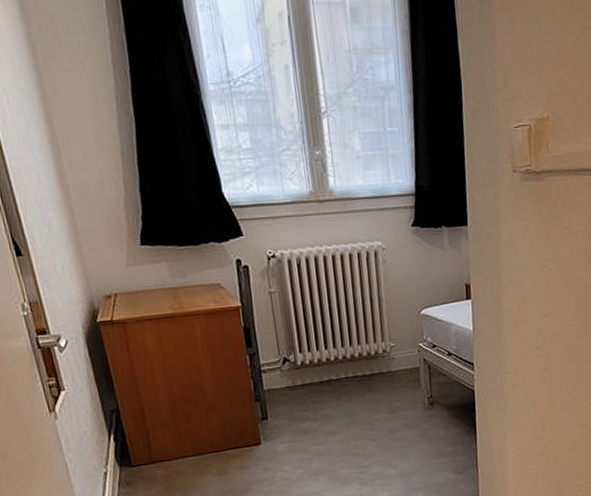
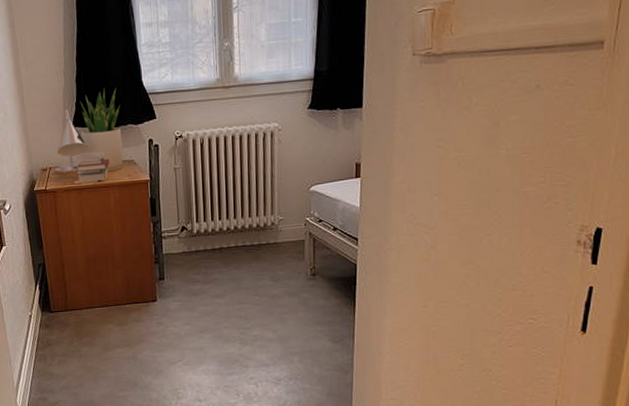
table lamp: none [121,224,163,302] -> present [54,109,89,174]
planter: none [147,198,207,298] -> present [80,87,123,172]
books: none [147,274,191,313] -> present [74,151,109,184]

